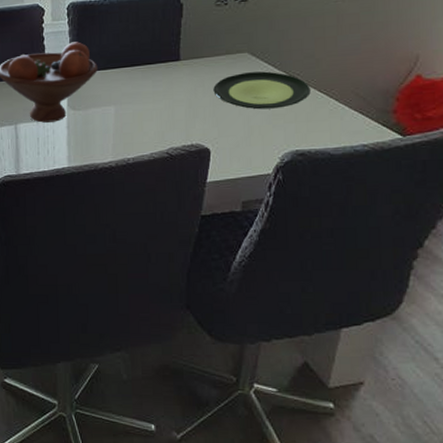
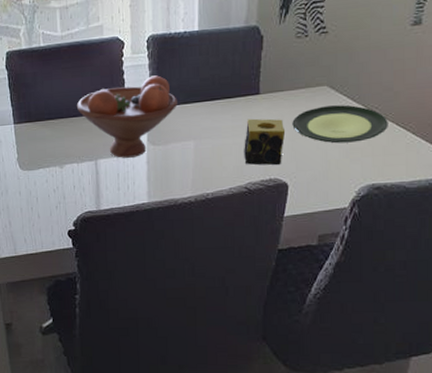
candle: none [165,84,207,131] -> present [244,118,286,166]

